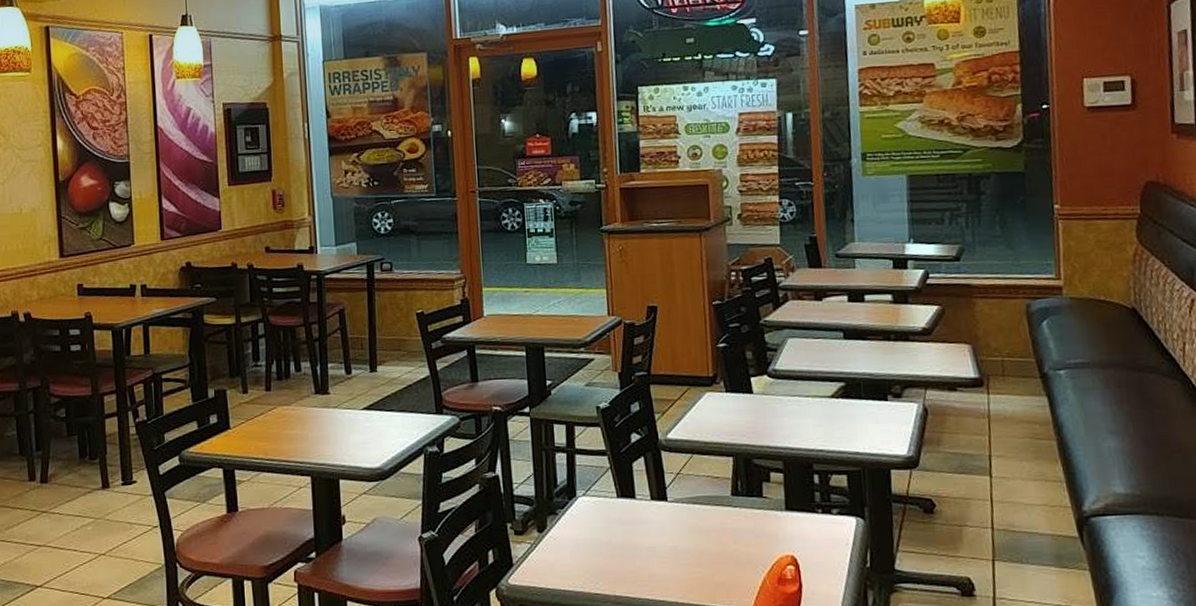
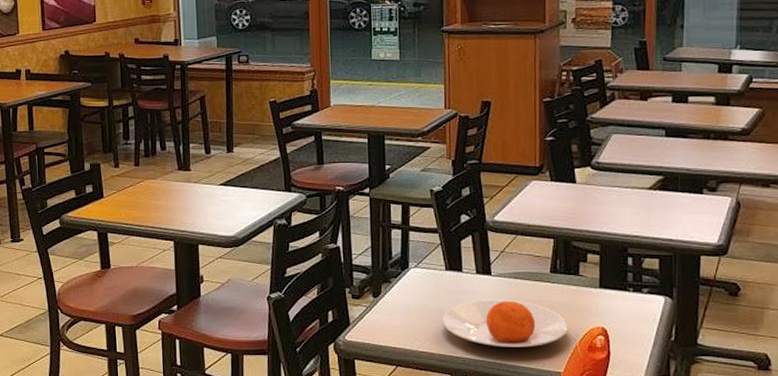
plate: none [616,528,754,584] -> present [442,299,568,348]

